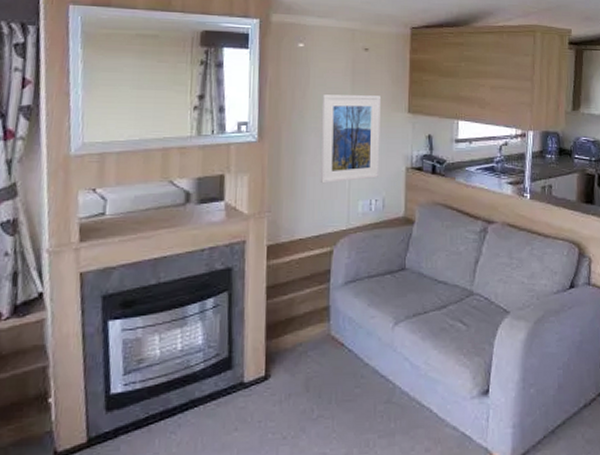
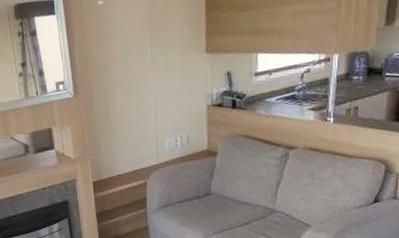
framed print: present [320,94,380,184] -> none [124,40,182,128]

